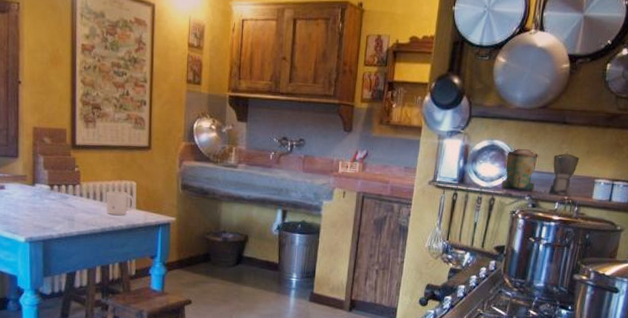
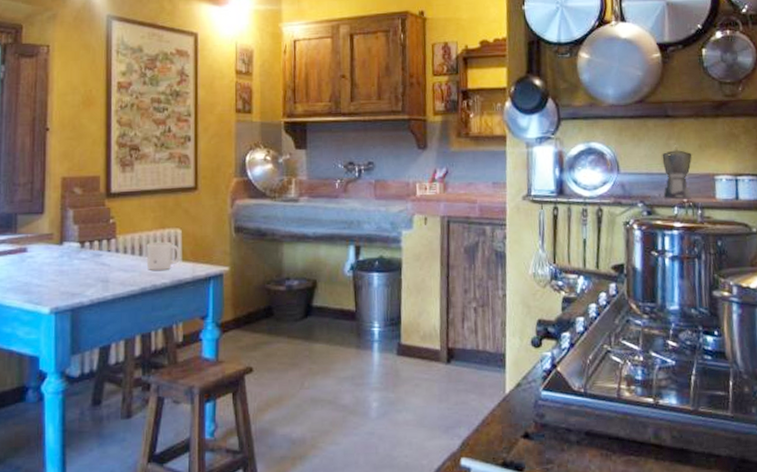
canister: present [501,148,540,192] -> none [607,149,647,199]

